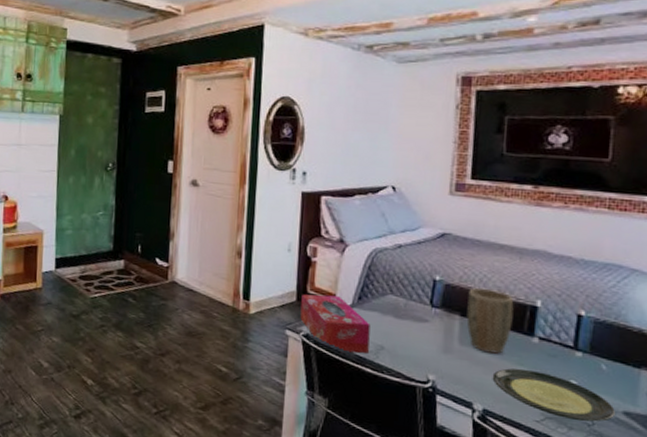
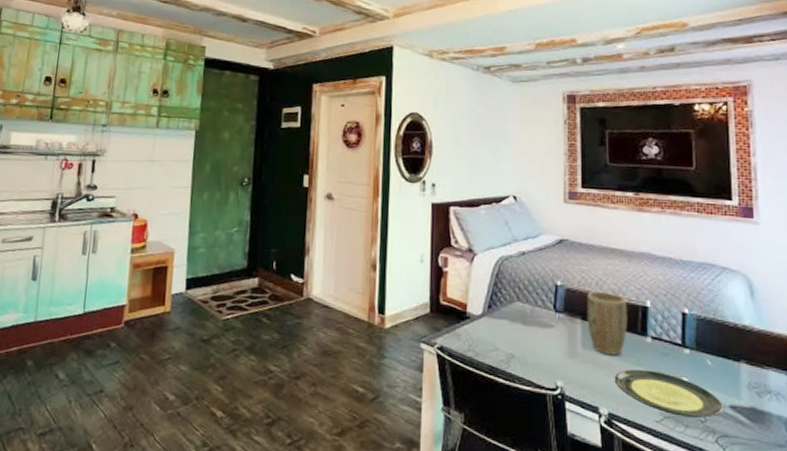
tissue box: present [300,294,371,354] -> none [434,305,501,364]

